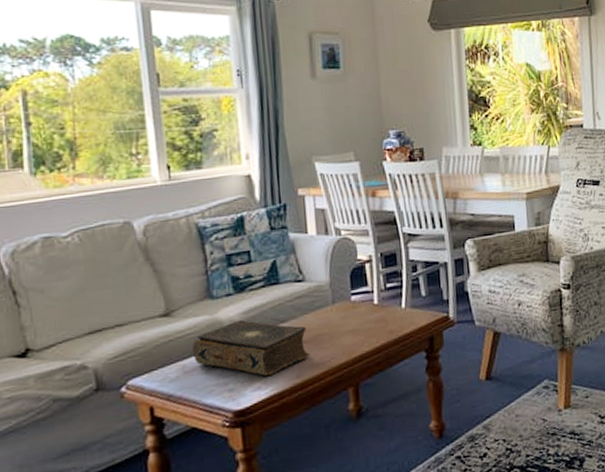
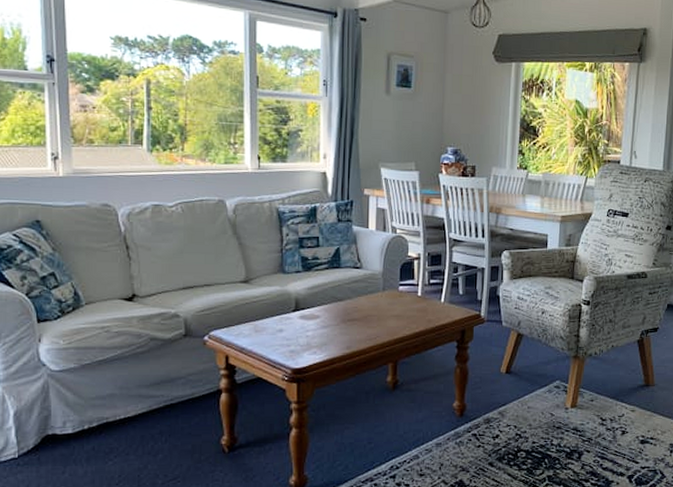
book: present [192,319,310,377] -> none [264,294,359,344]

